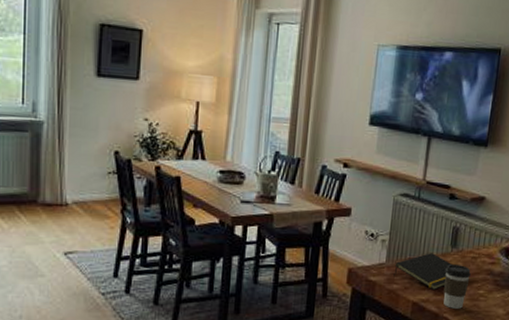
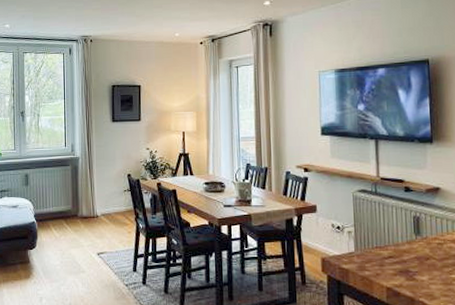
notepad: present [393,253,452,290] -> none [363,241,419,275]
coffee cup: present [443,263,471,309] -> none [413,250,440,293]

